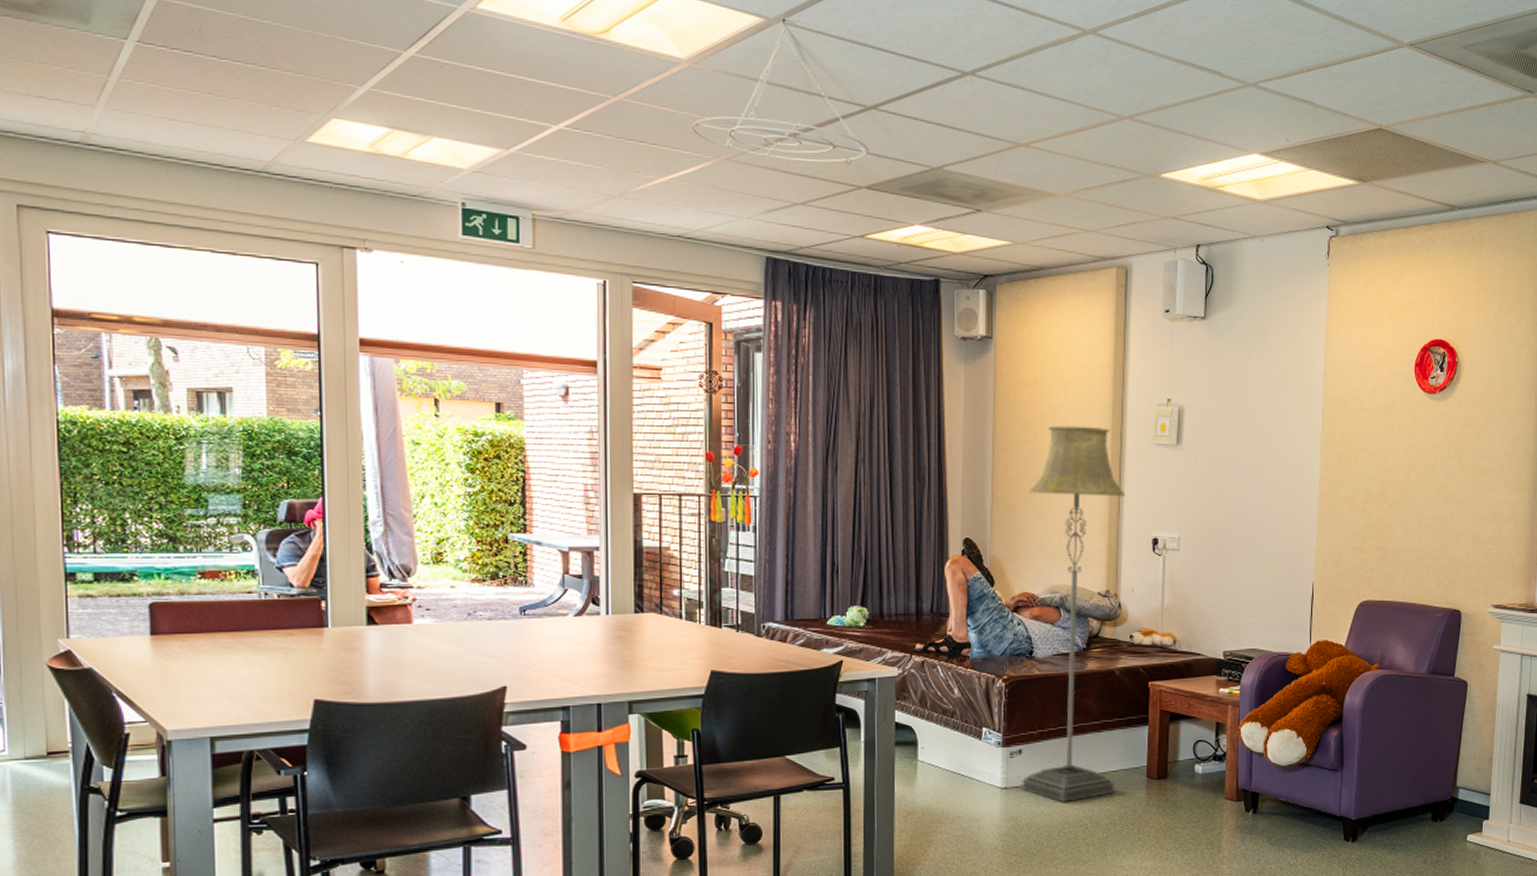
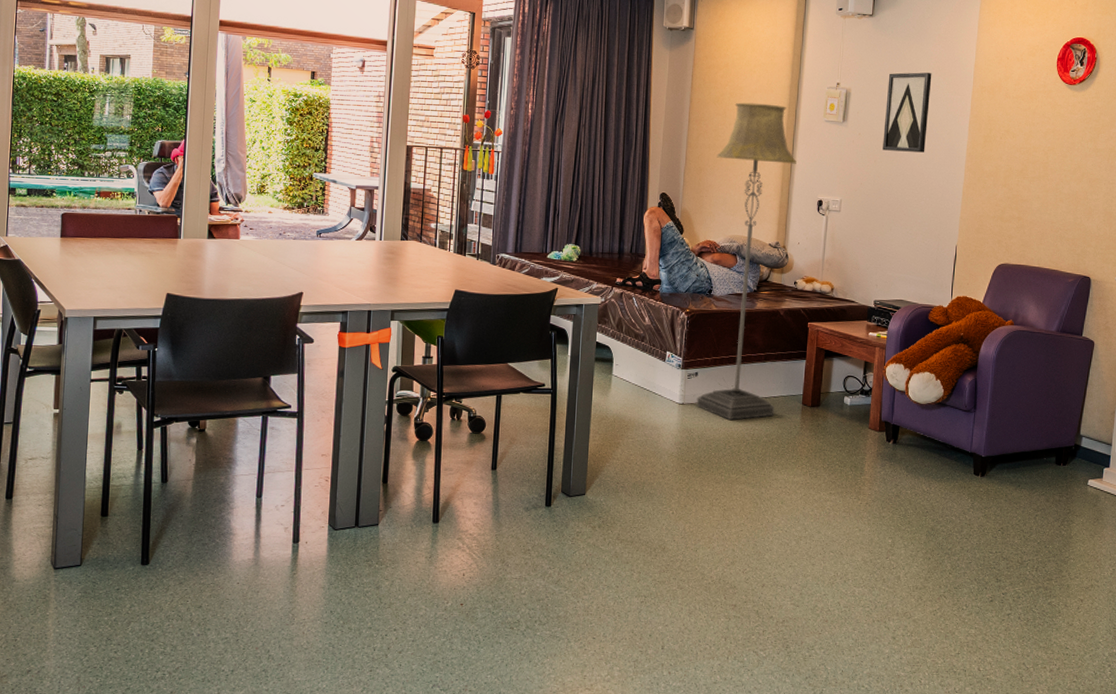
wall art: none [1224,384,1276,477] -> present [883,72,932,153]

